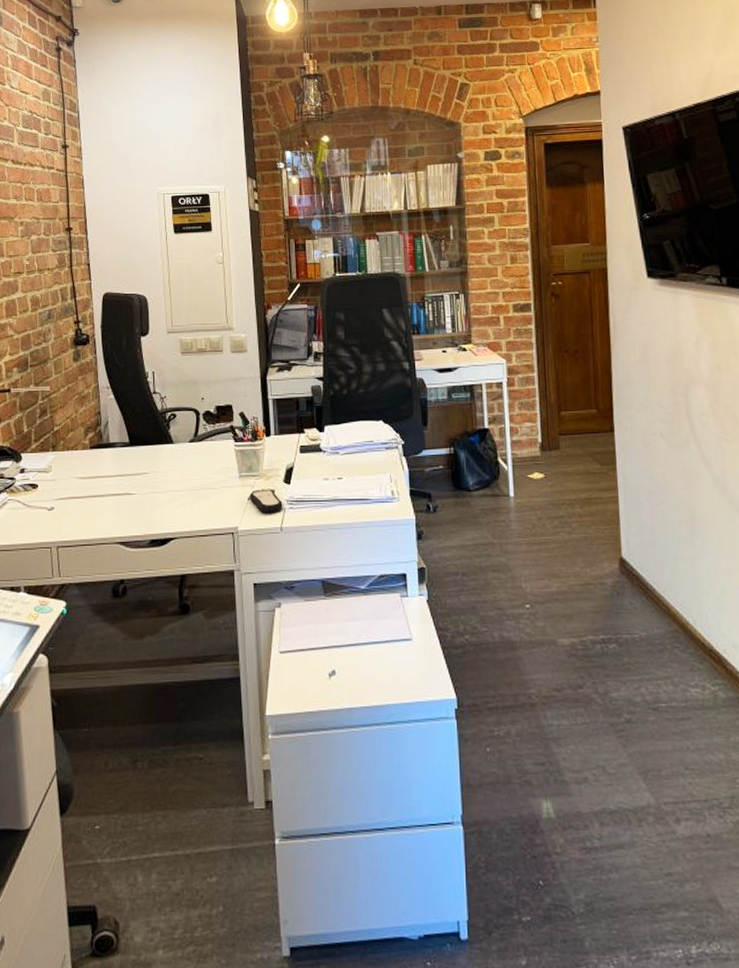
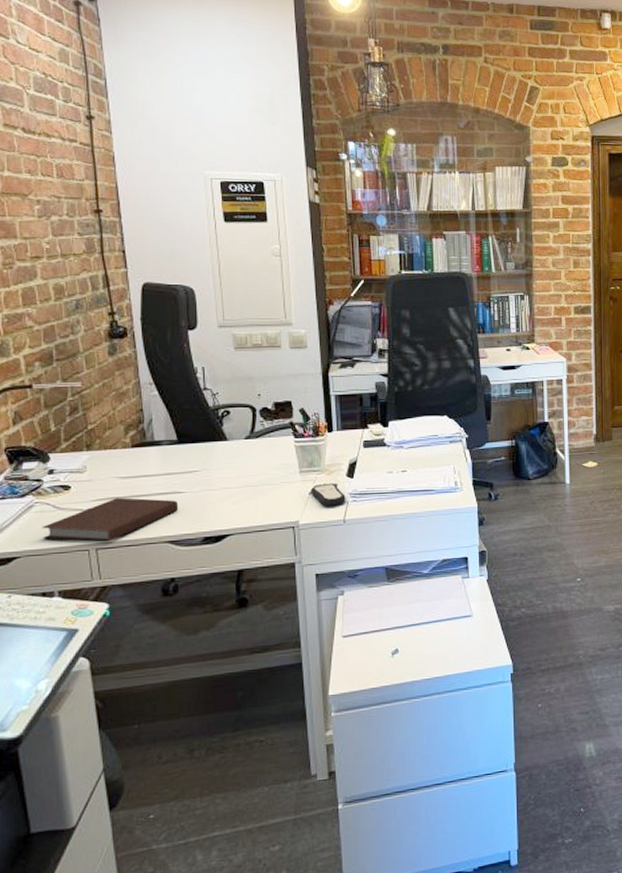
notebook: none [12,498,129,541] -> present [41,498,179,543]

